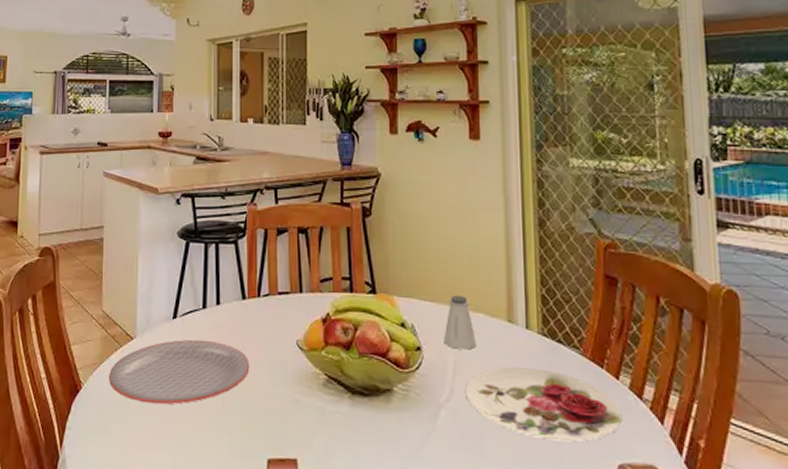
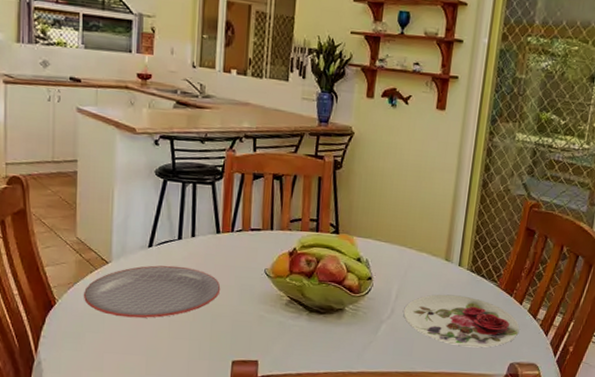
saltshaker: present [444,295,477,350] -> none [391,238,418,280]

